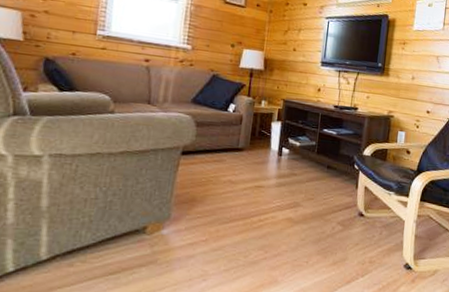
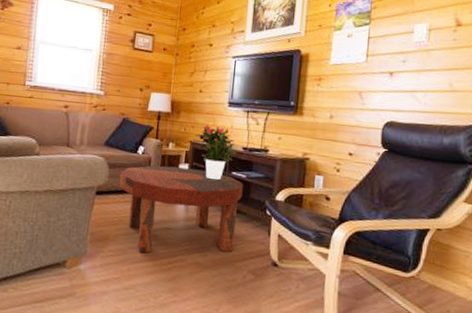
coffee table: none [207,123,334,213] -> present [118,165,243,253]
potted flower: none [288,83,329,137] -> present [195,125,238,180]

